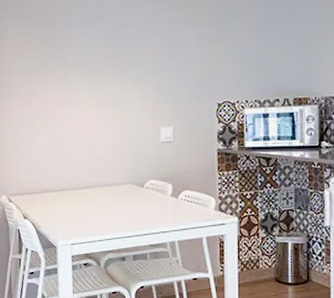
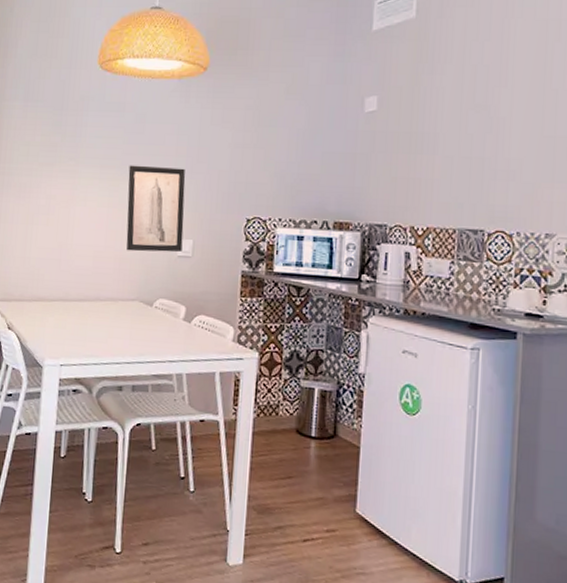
wall art: none [112,65,165,142] -> present [126,165,186,253]

